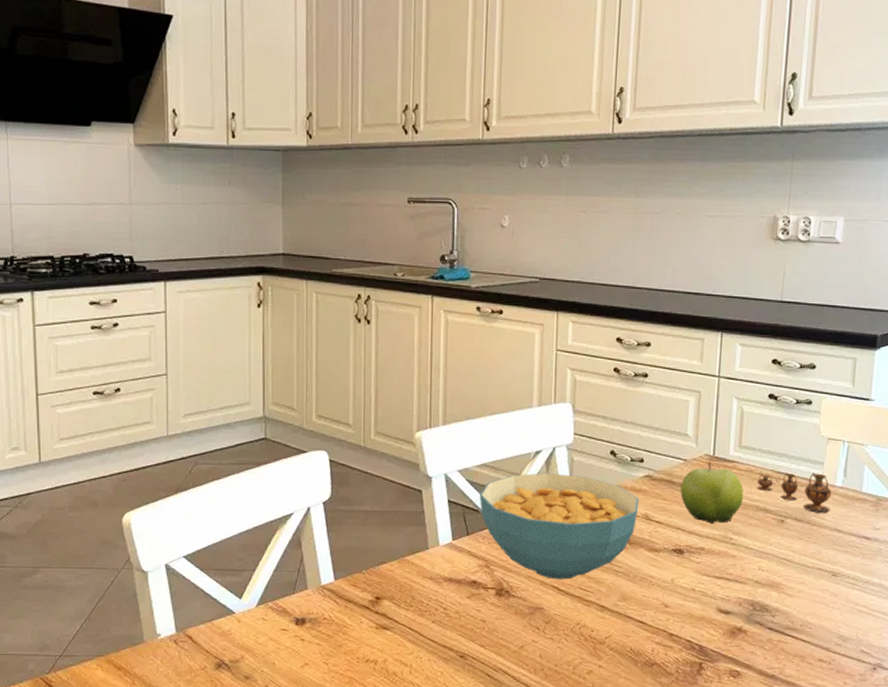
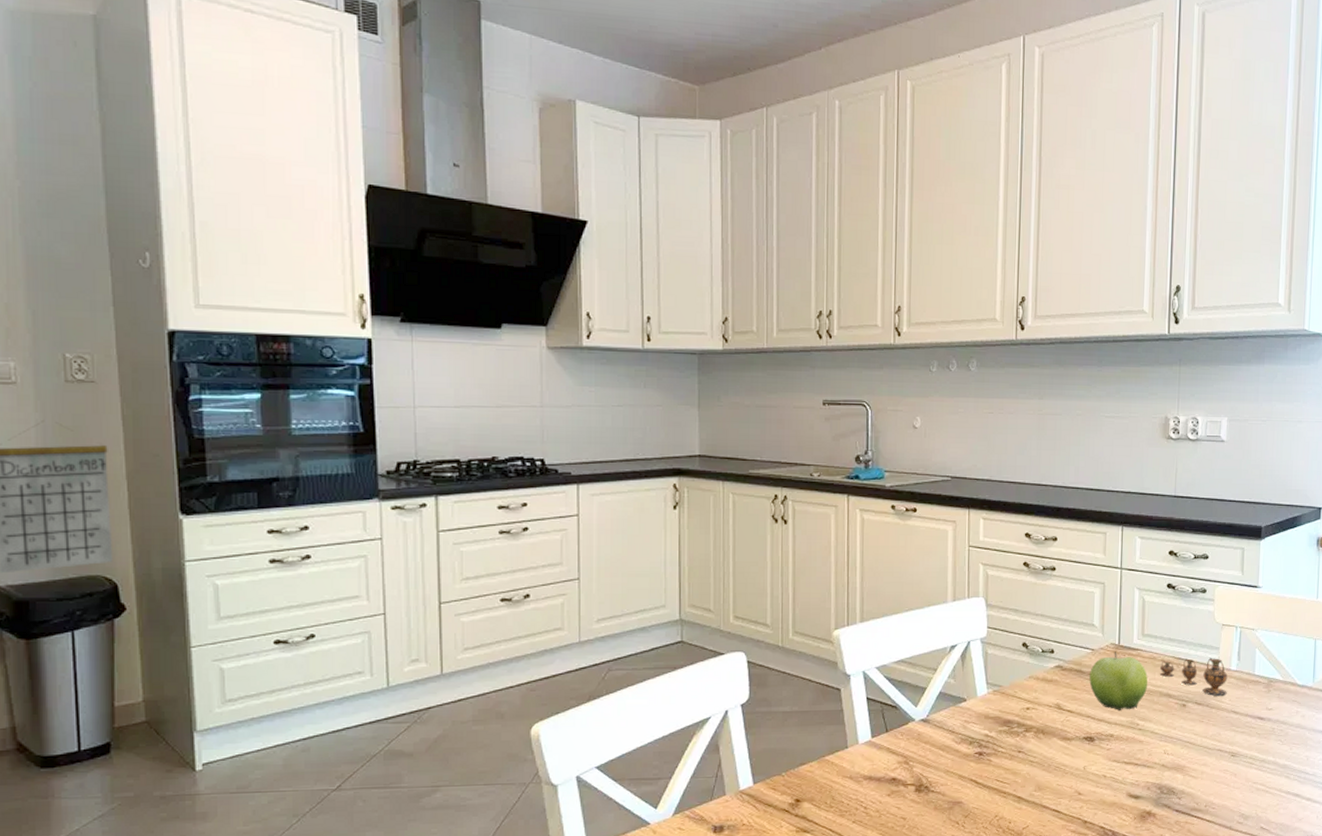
cereal bowl: present [479,473,639,580] -> none [897,666,1051,773]

